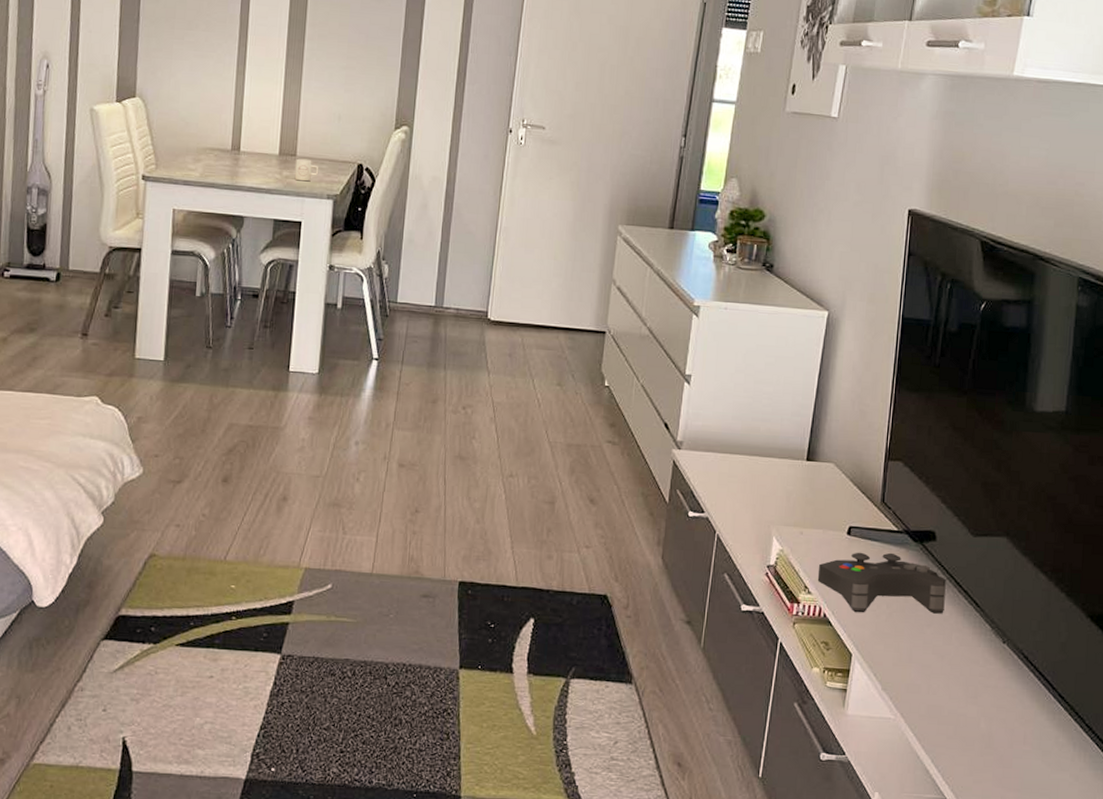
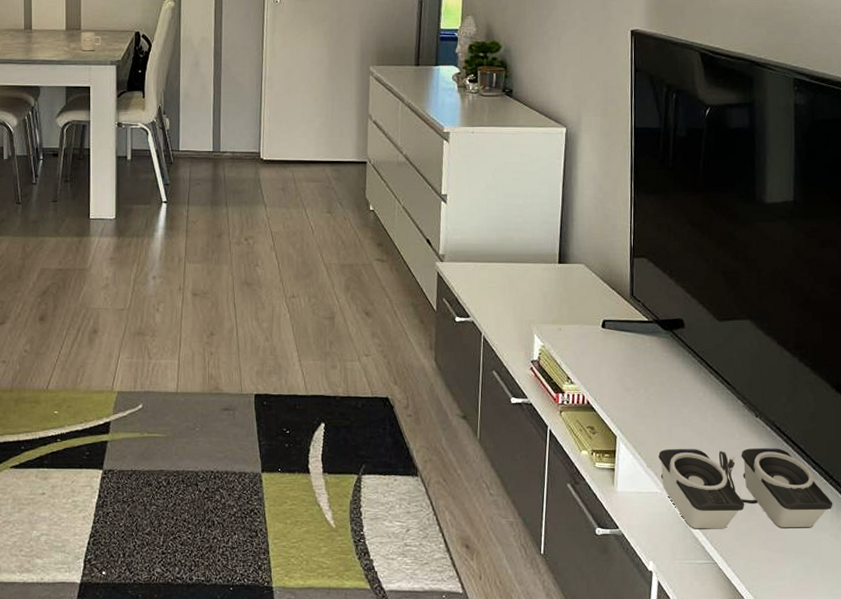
control: present [818,552,946,614] -> none [579,341,698,398]
stereo: none [895,672,1076,767] -> present [658,448,833,529]

